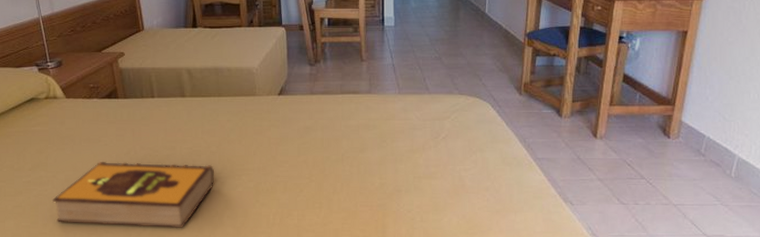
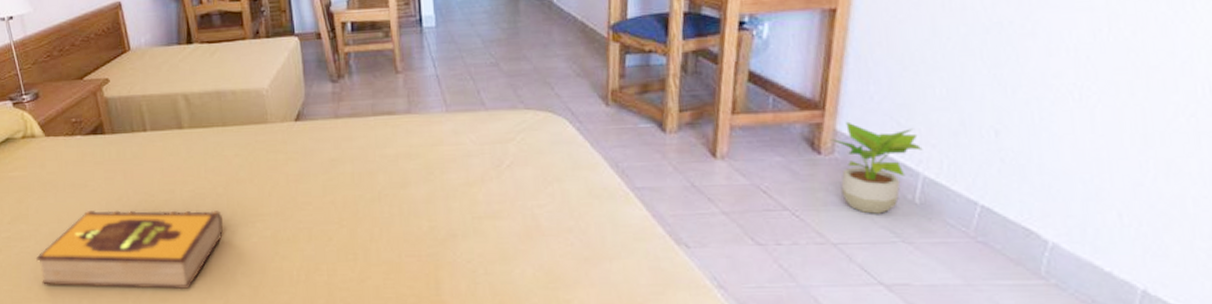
potted plant: none [677,115,739,184] -> present [830,121,923,214]

